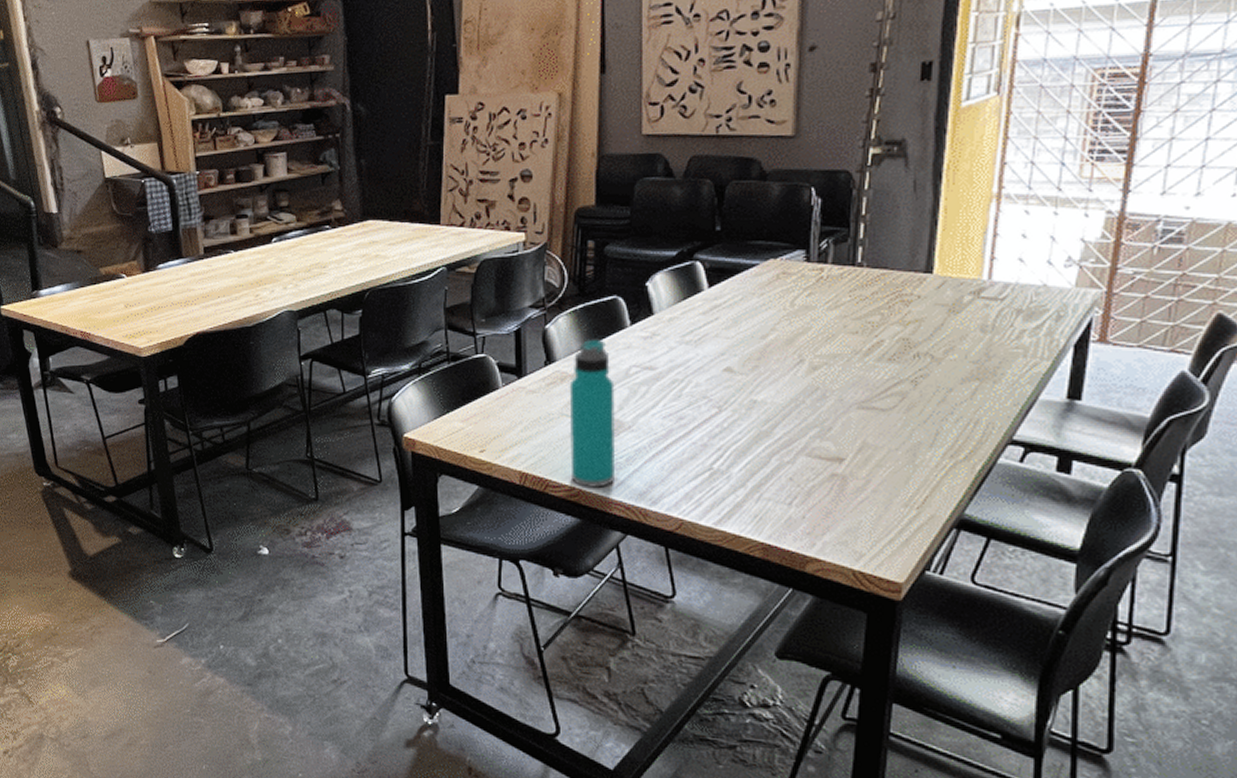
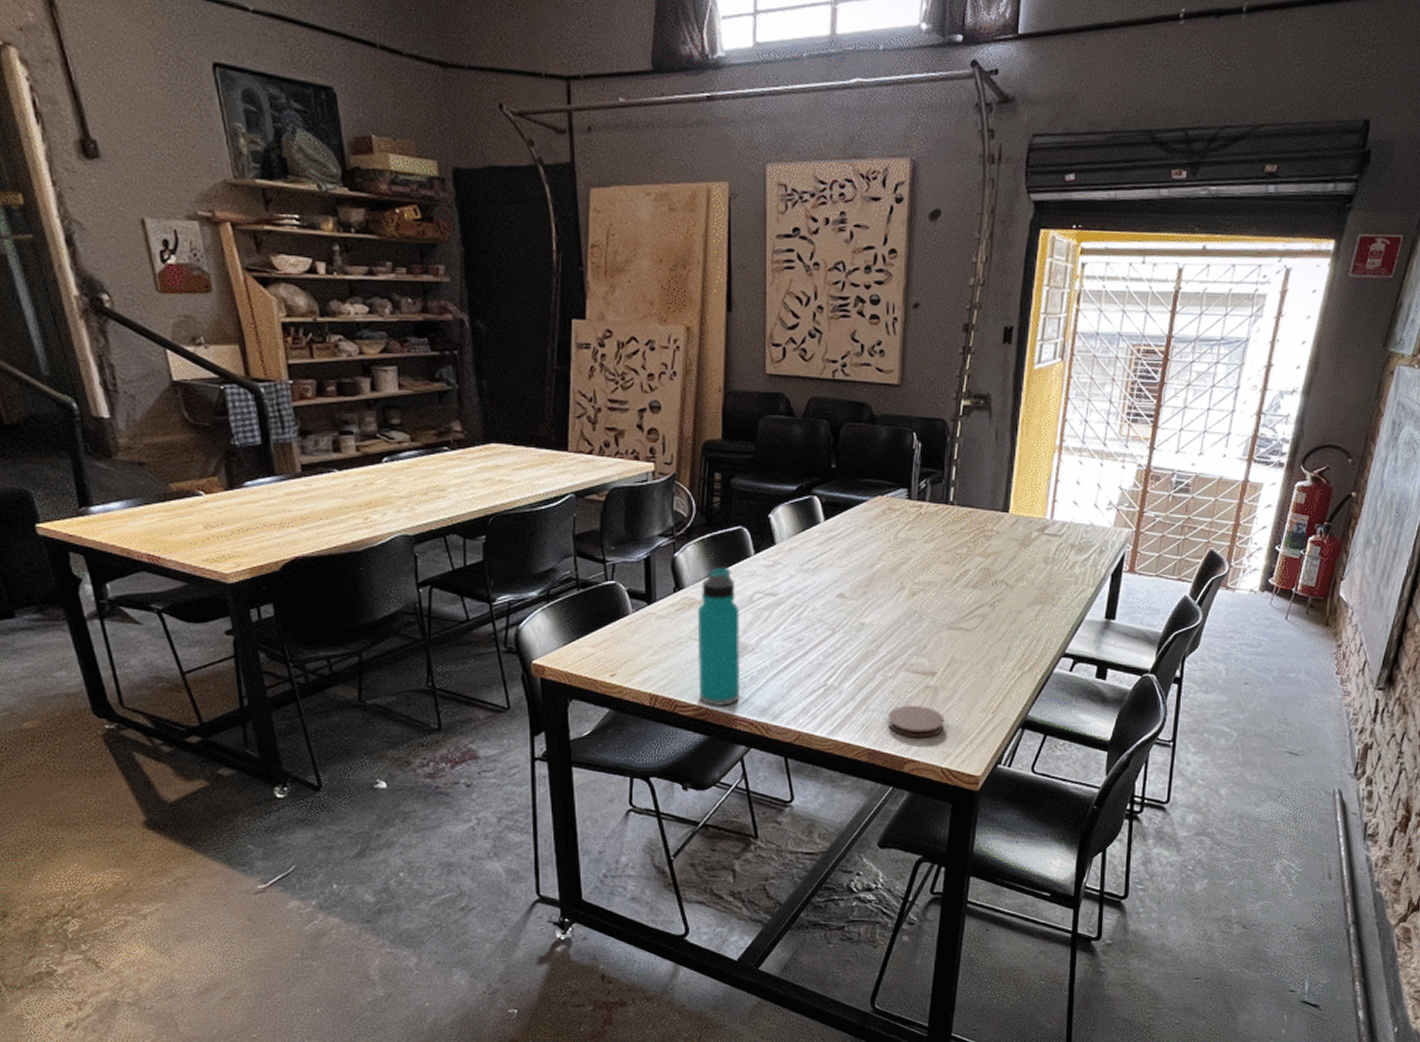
coaster: none [786,495,856,535] -> present [888,705,945,738]

